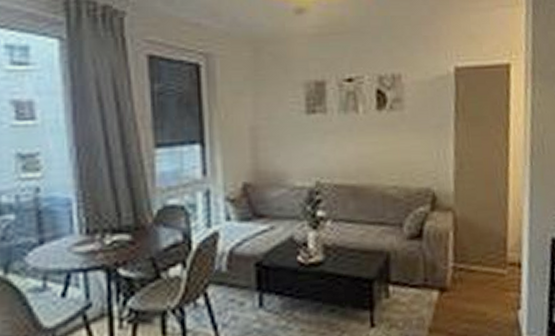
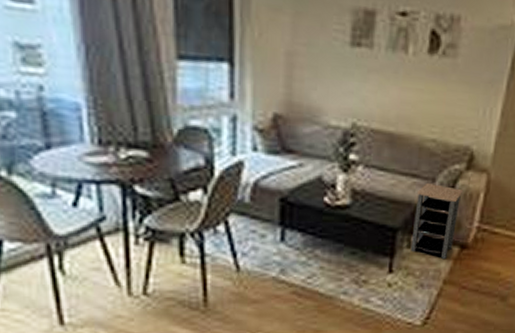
side table: none [386,229,433,306] -> present [410,183,464,260]

